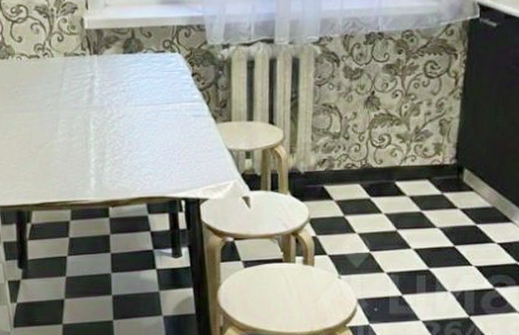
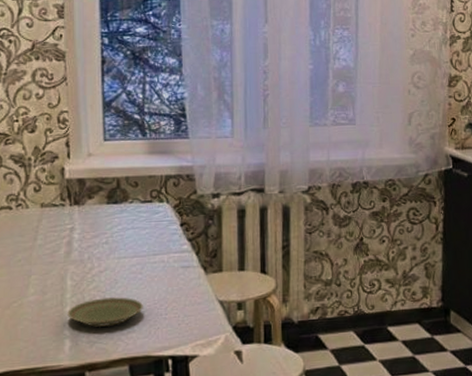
plate: none [92,142,158,169] -> present [67,297,143,328]

